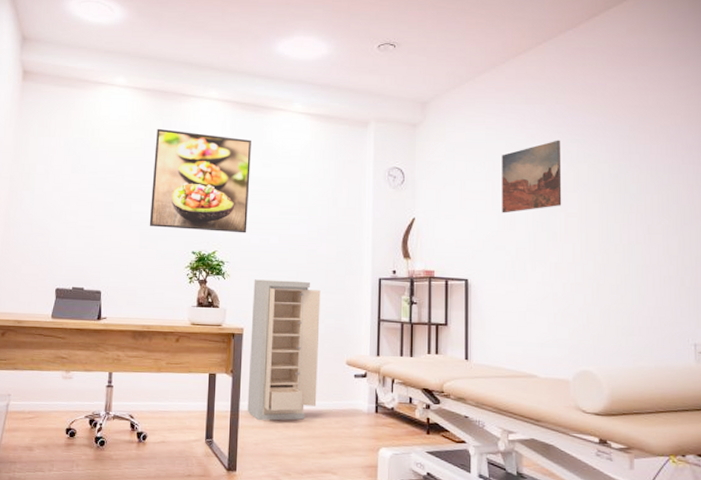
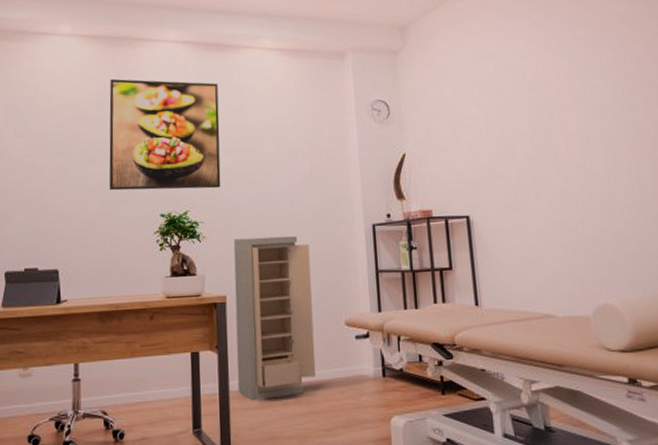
wall art: present [502,140,562,213] -> none [491,56,560,140]

